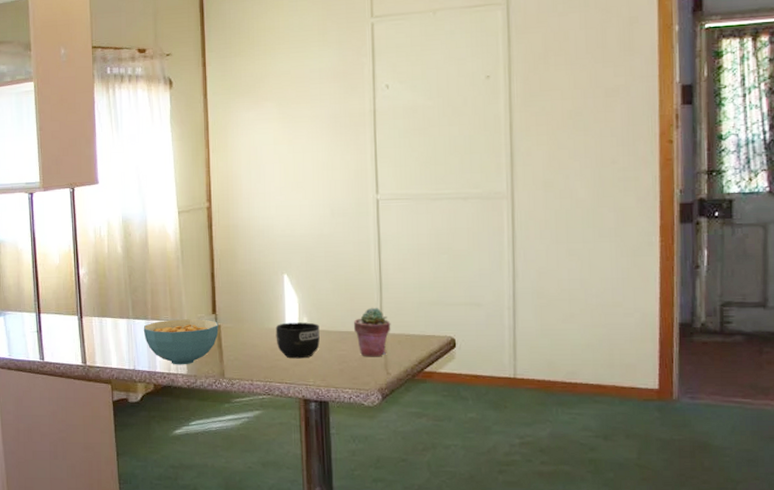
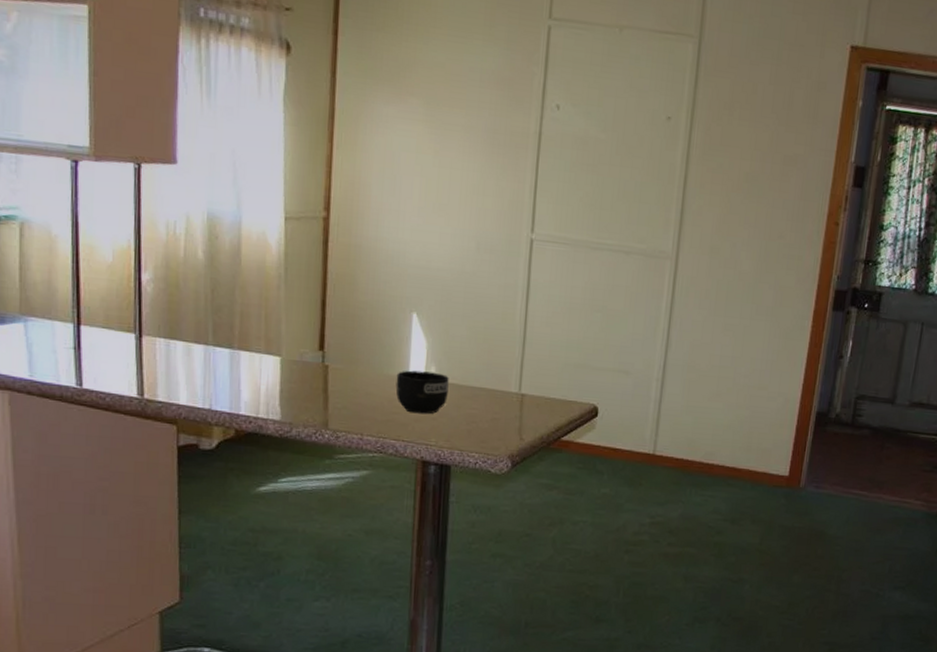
cereal bowl: present [143,319,219,365] -> none [226,351,326,410]
potted succulent: present [353,307,391,357] -> none [488,363,531,420]

